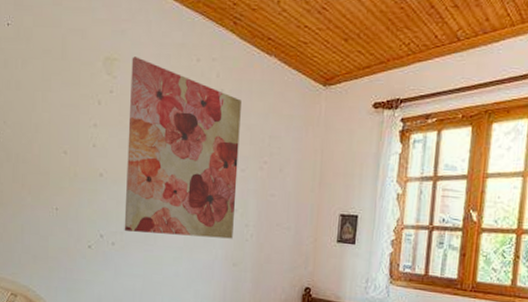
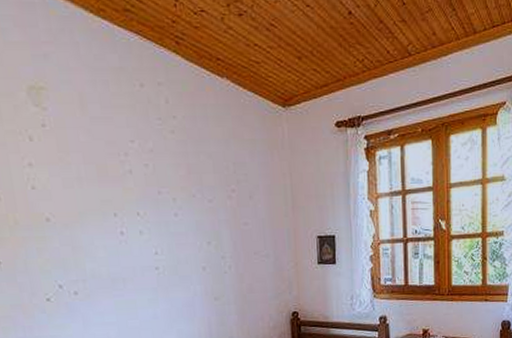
wall art: present [124,56,241,239] -> none [62,84,210,278]

